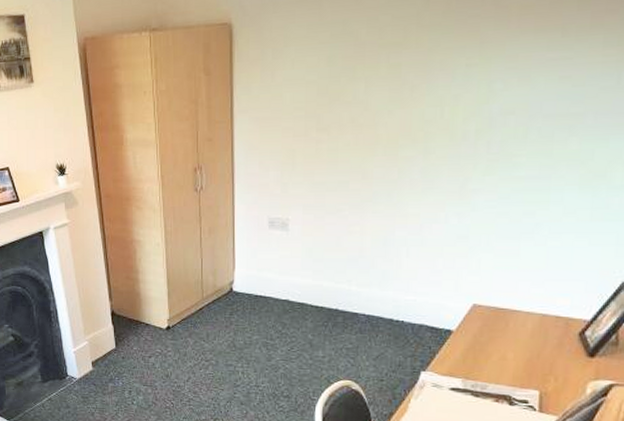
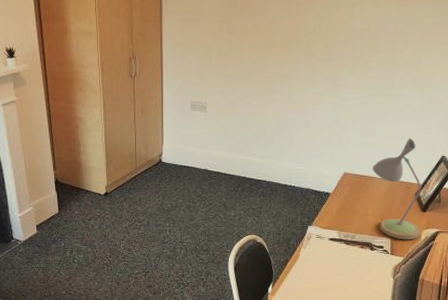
desk lamp: none [514,258,589,394] -> present [372,138,422,240]

